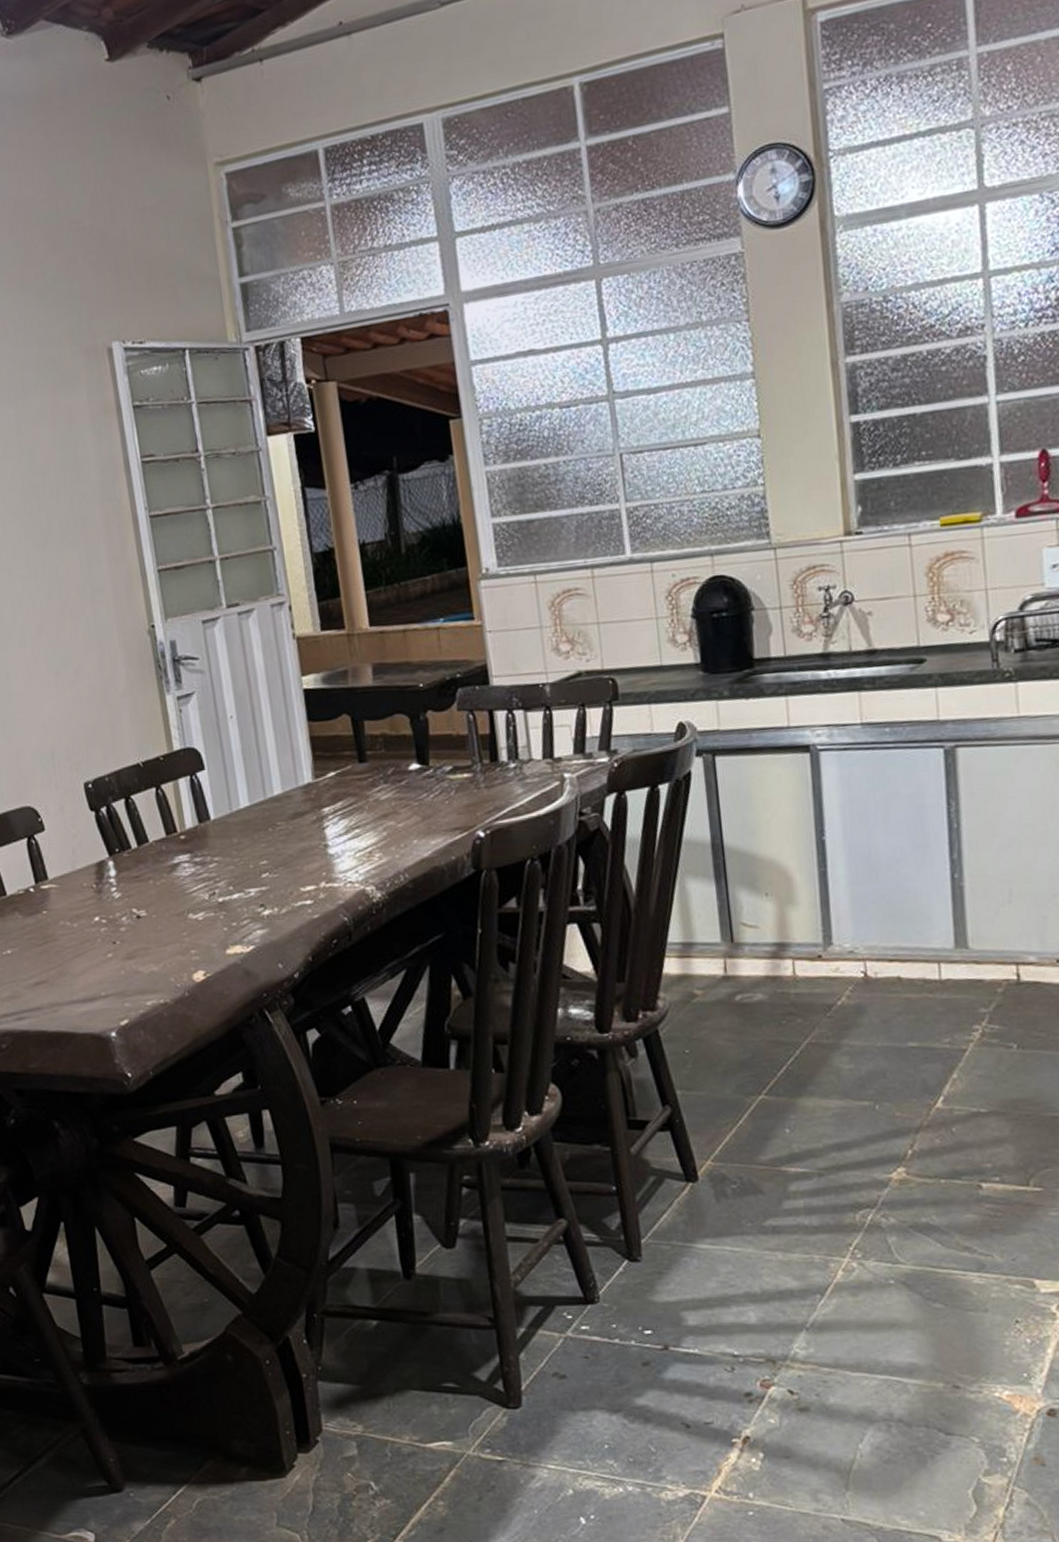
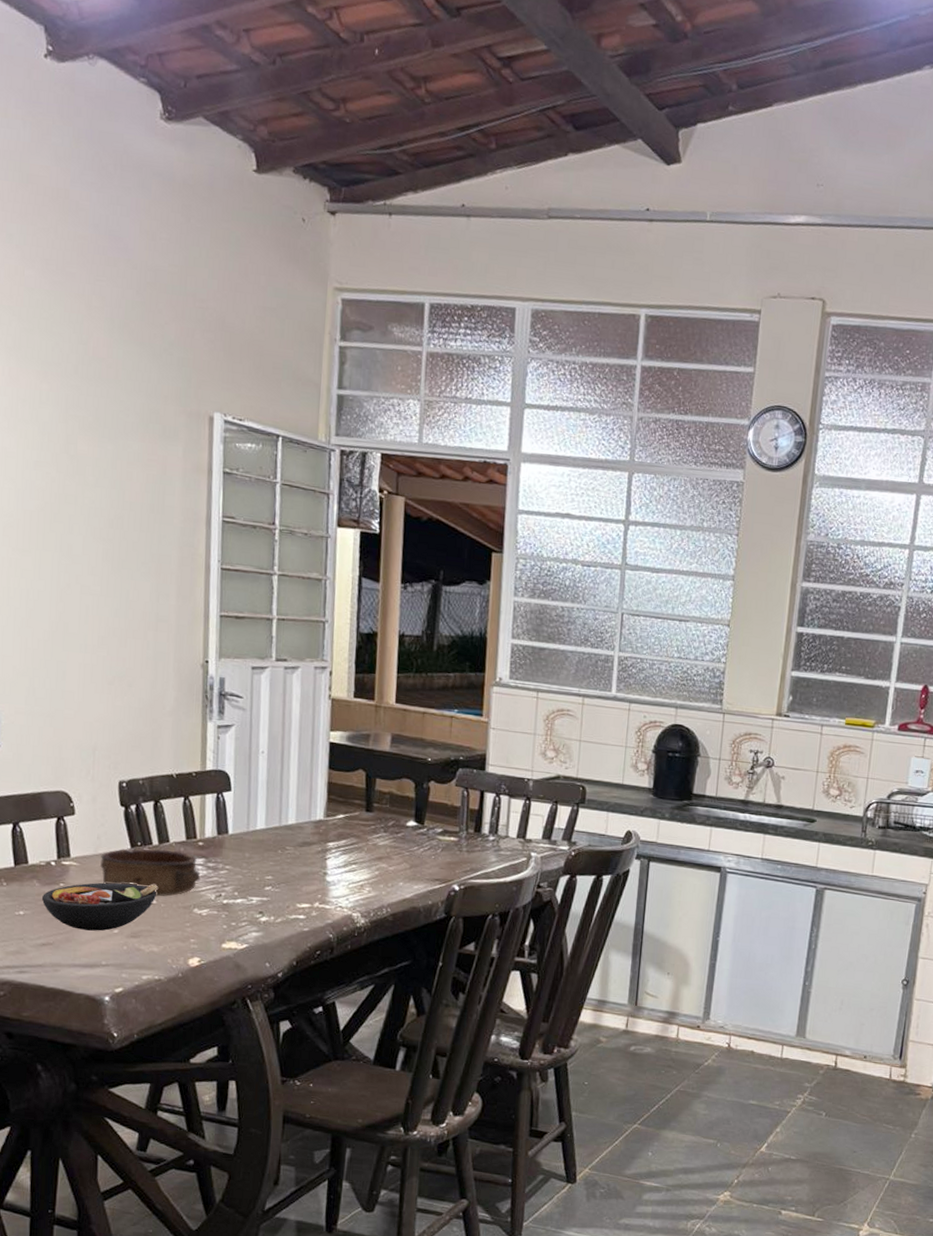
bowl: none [26,894,146,960] -> present [41,882,158,931]
bowl: none [79,851,190,908] -> present [100,849,201,897]

